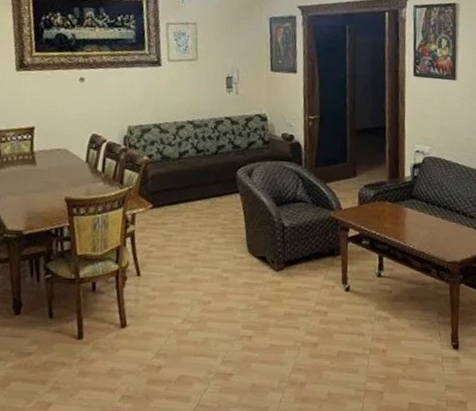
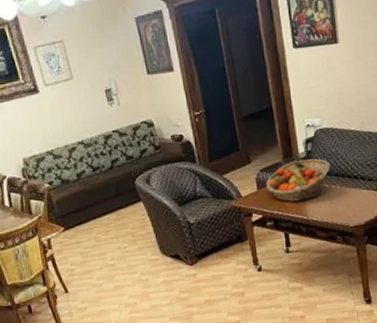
fruit basket: none [368,182,434,226] -> present [266,159,331,202]

